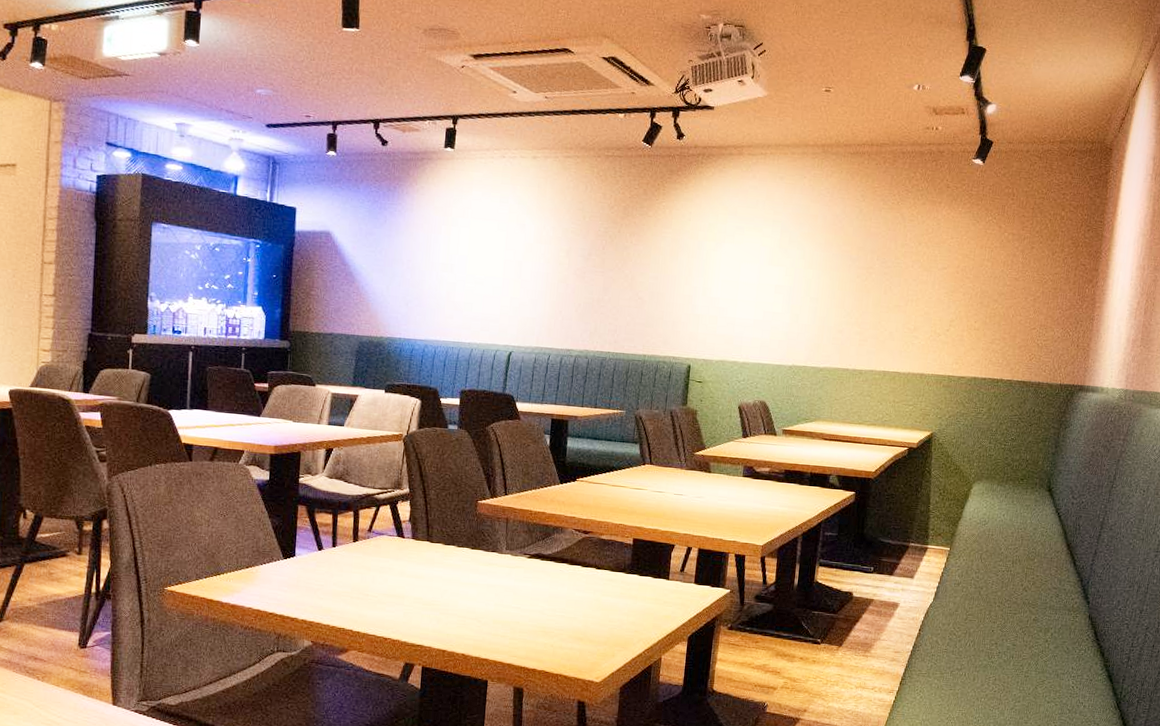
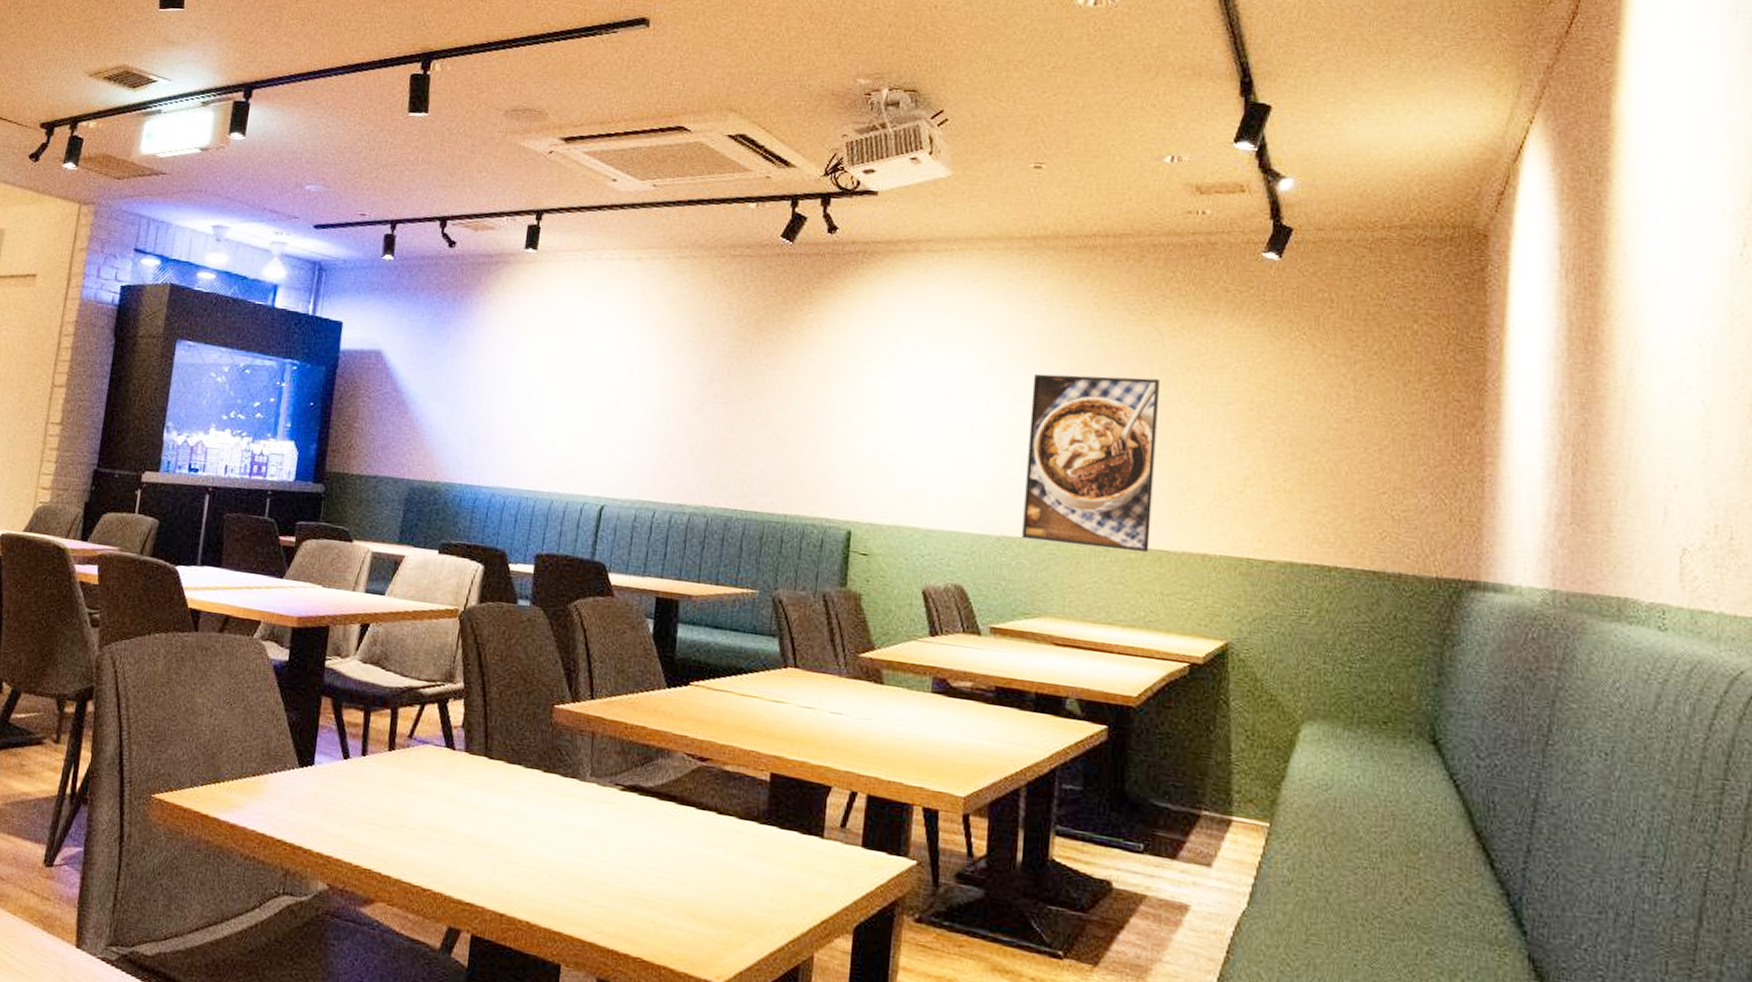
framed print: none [806,247,901,374] -> present [1022,373,1159,553]

